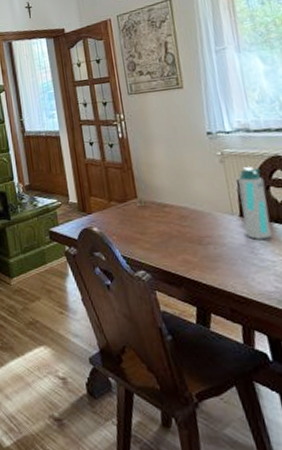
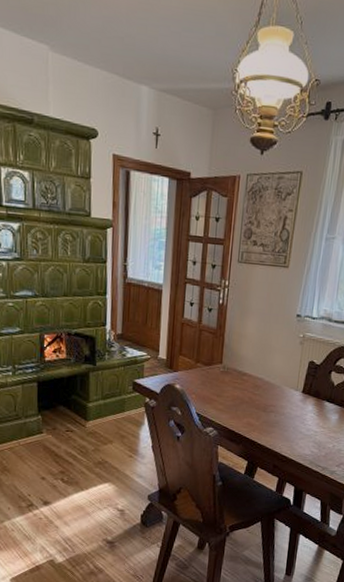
water bottle: present [237,167,272,240] -> none [302,352,329,414]

